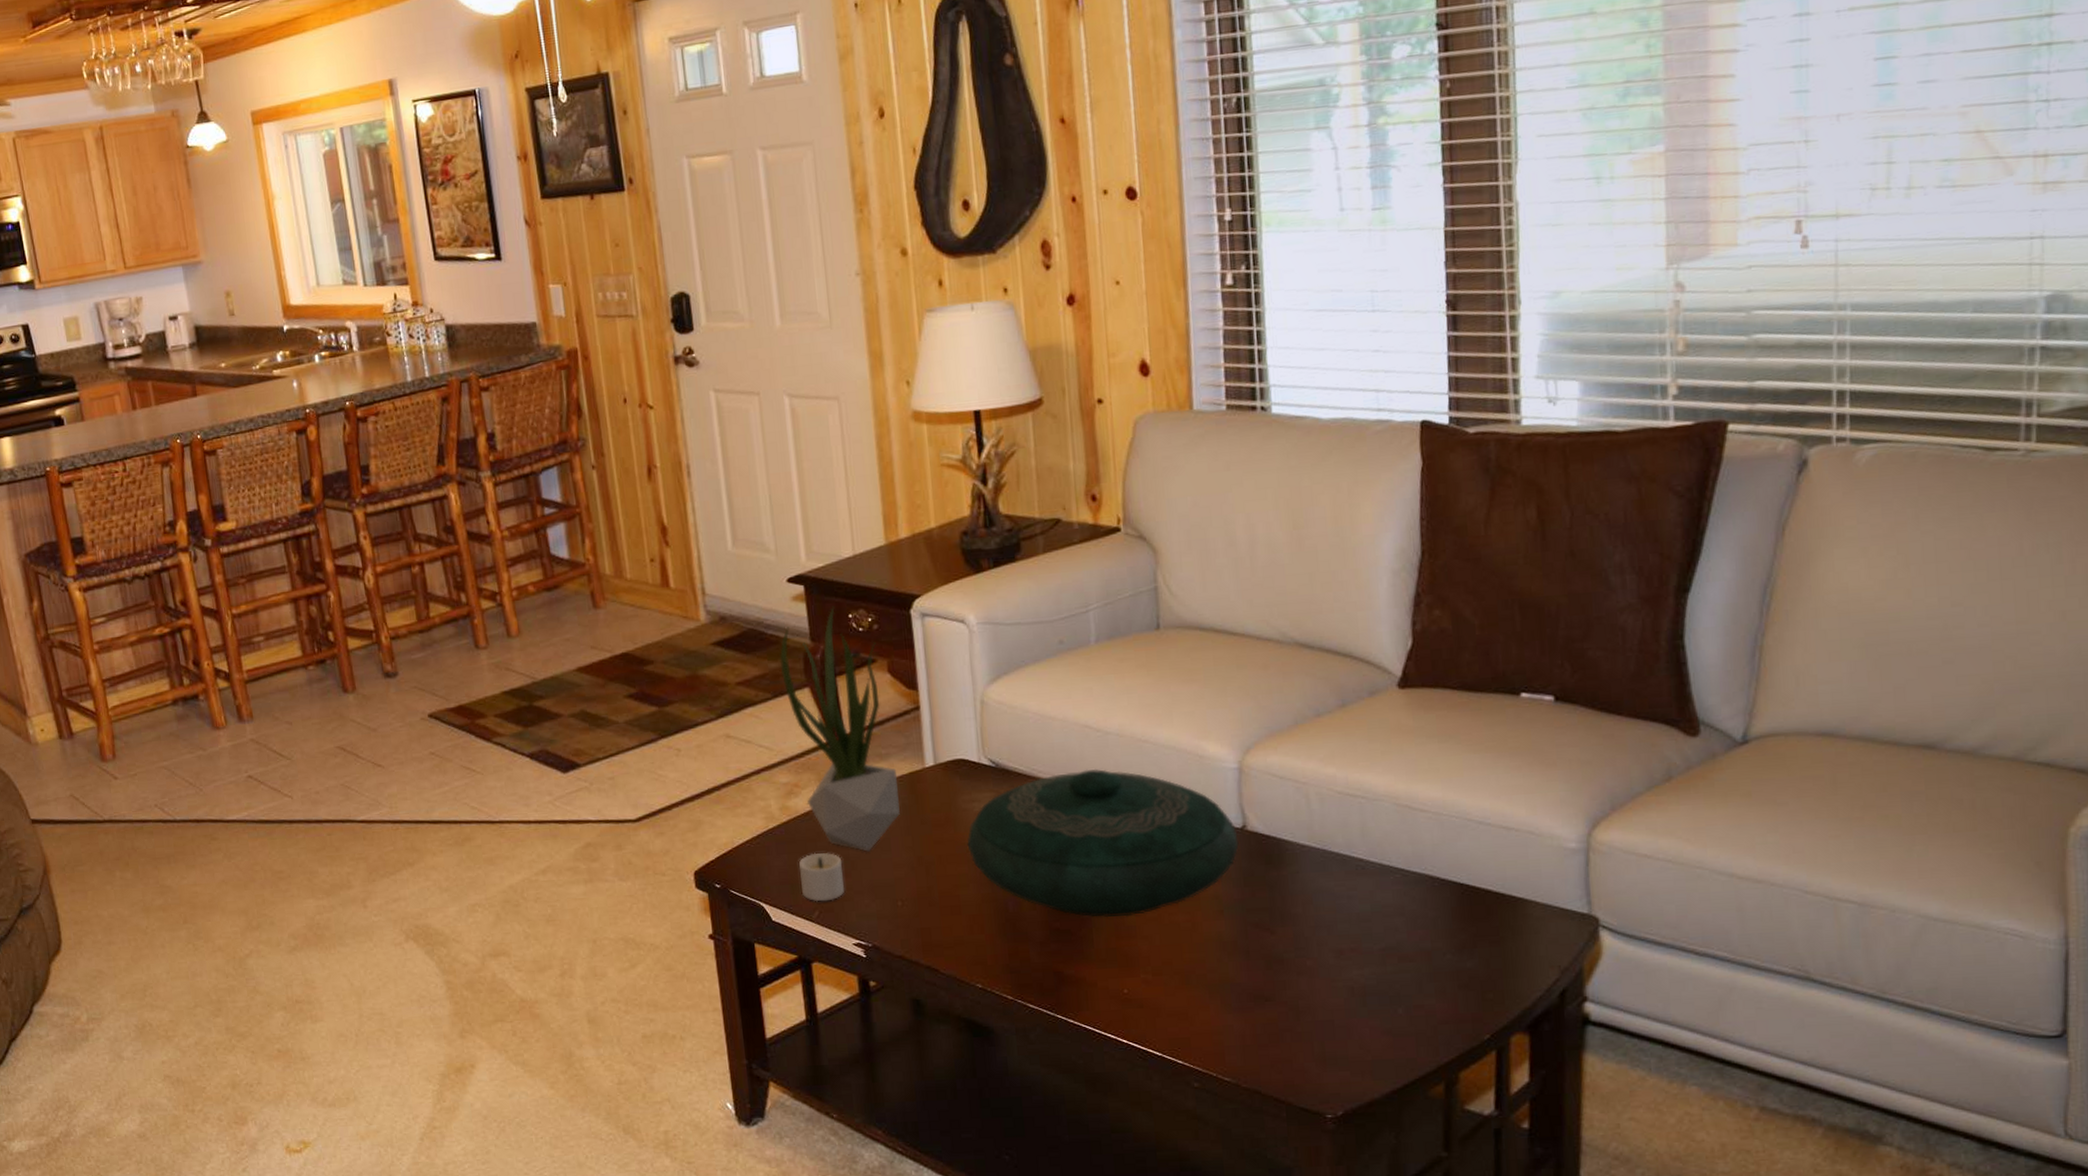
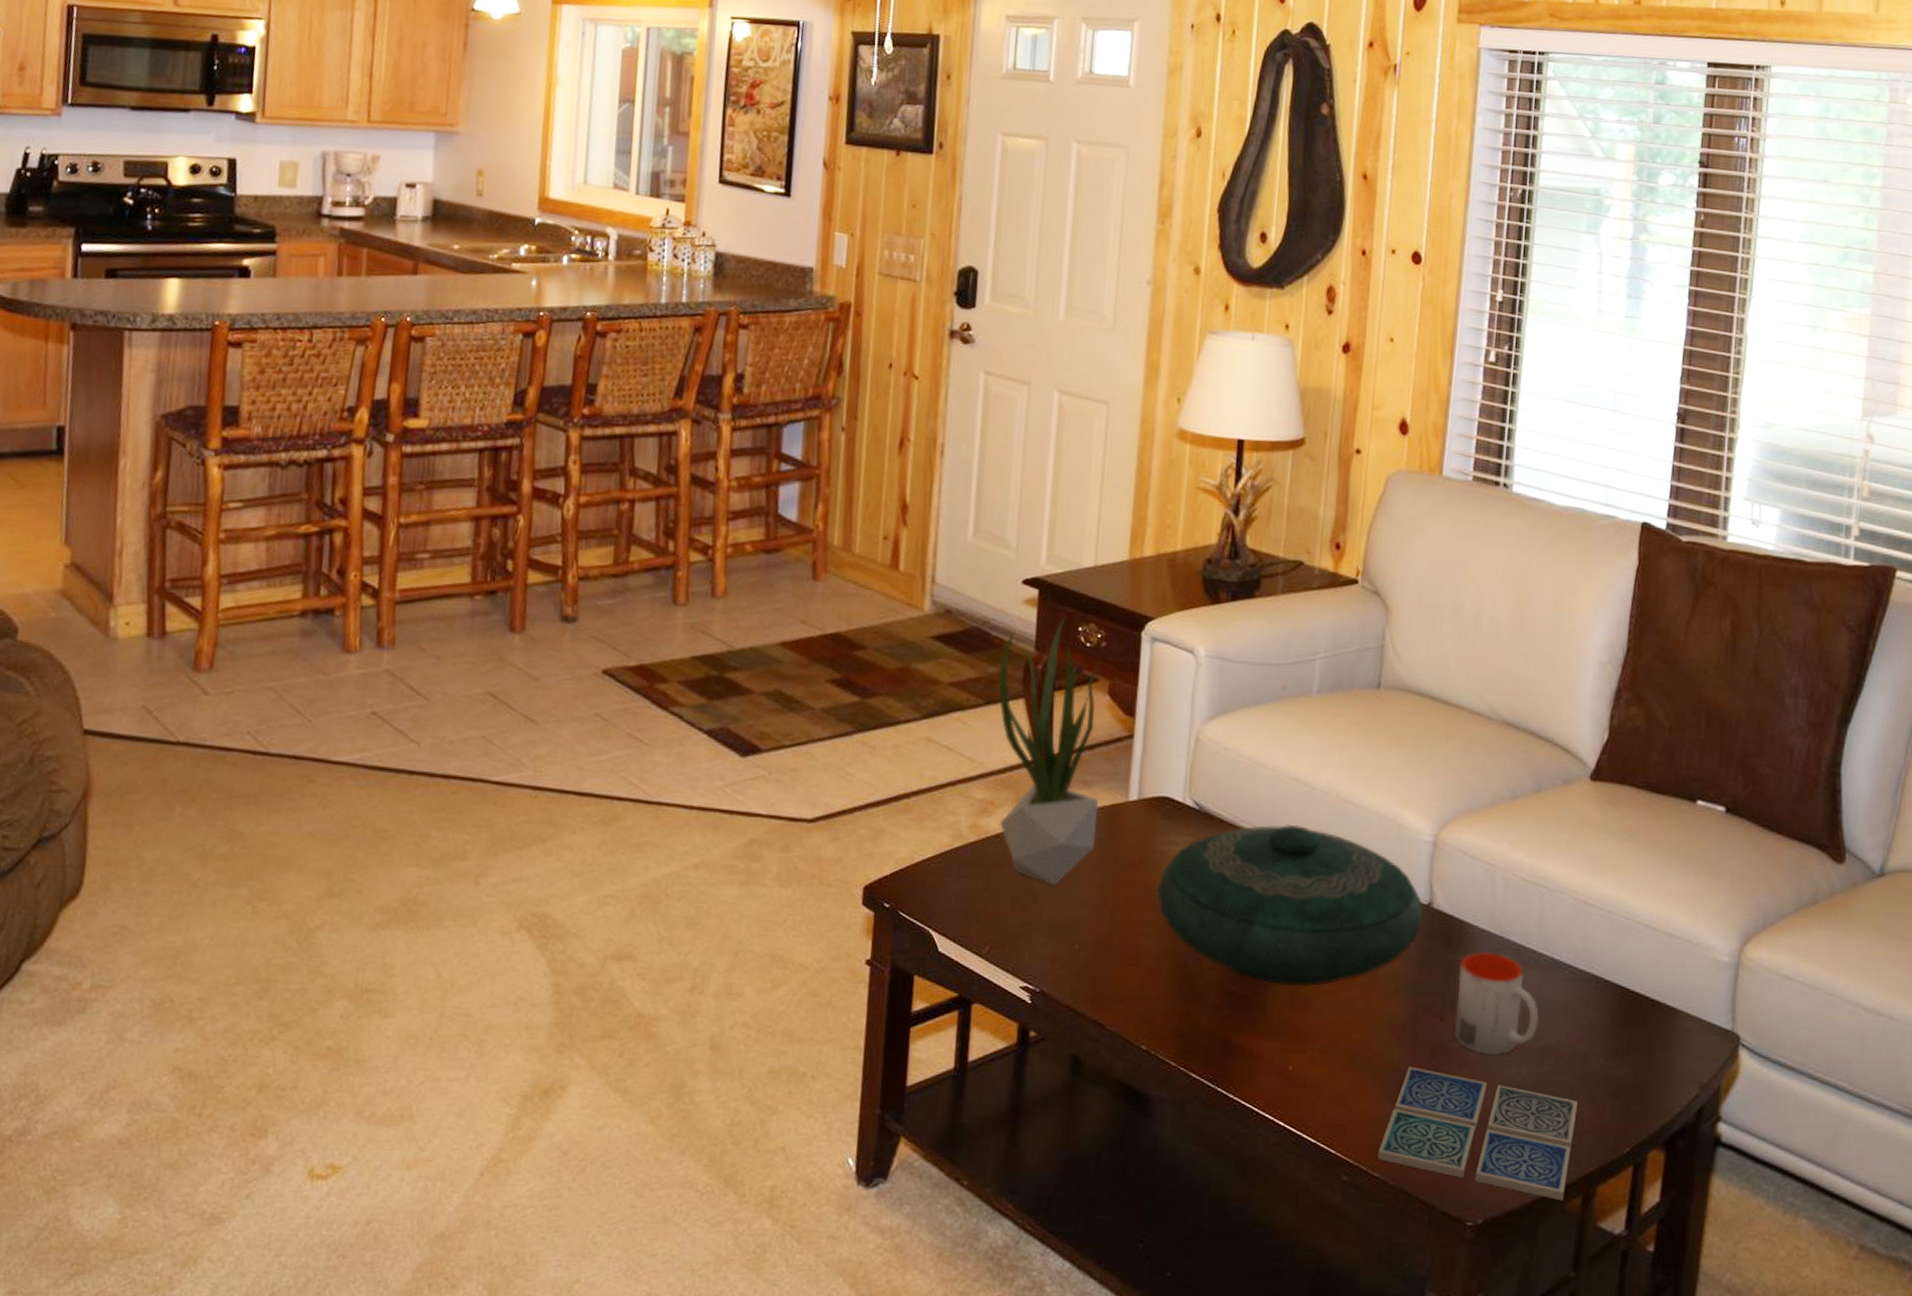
candle: present [799,853,845,902] -> none [976,880,1025,936]
drink coaster: none [1225,979,1429,1089] -> present [1377,1067,1578,1201]
mug: none [1283,865,1375,962] -> present [1453,952,1539,1056]

